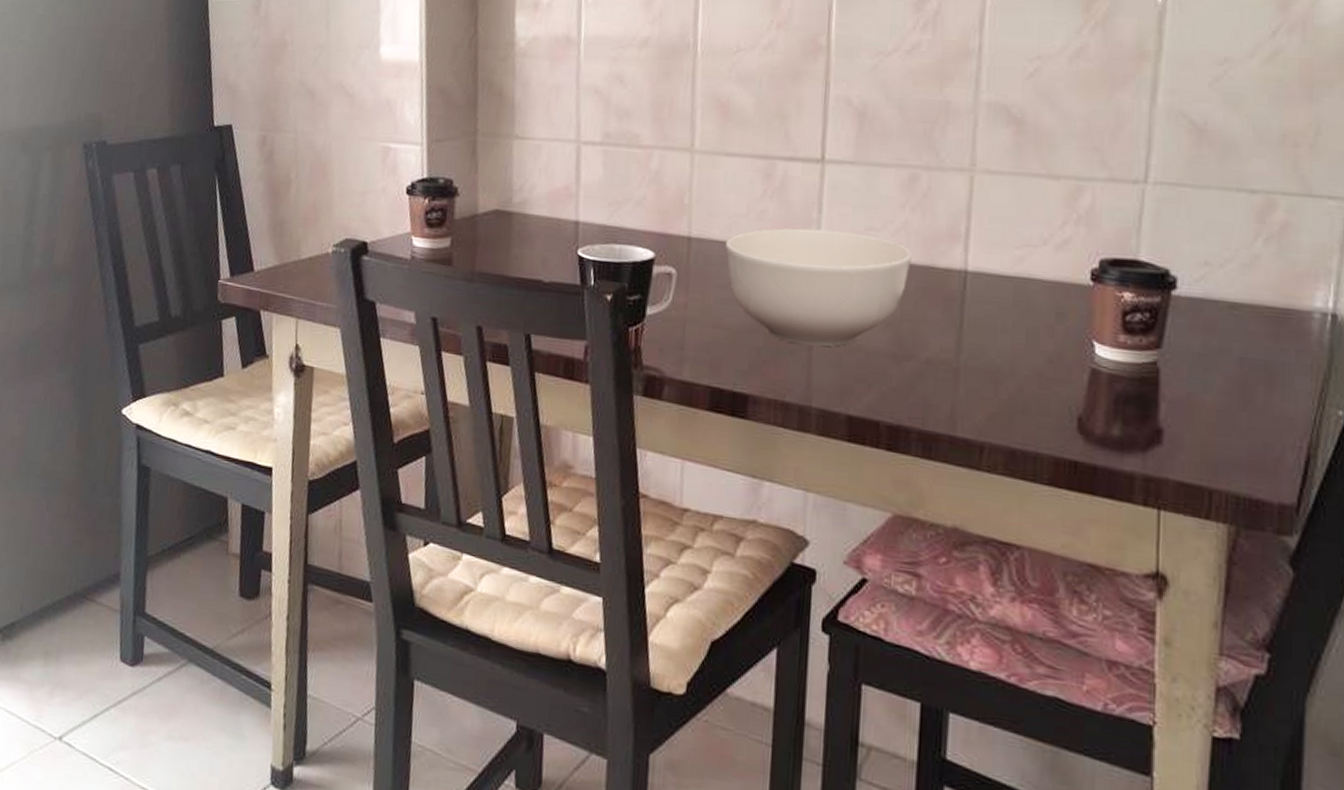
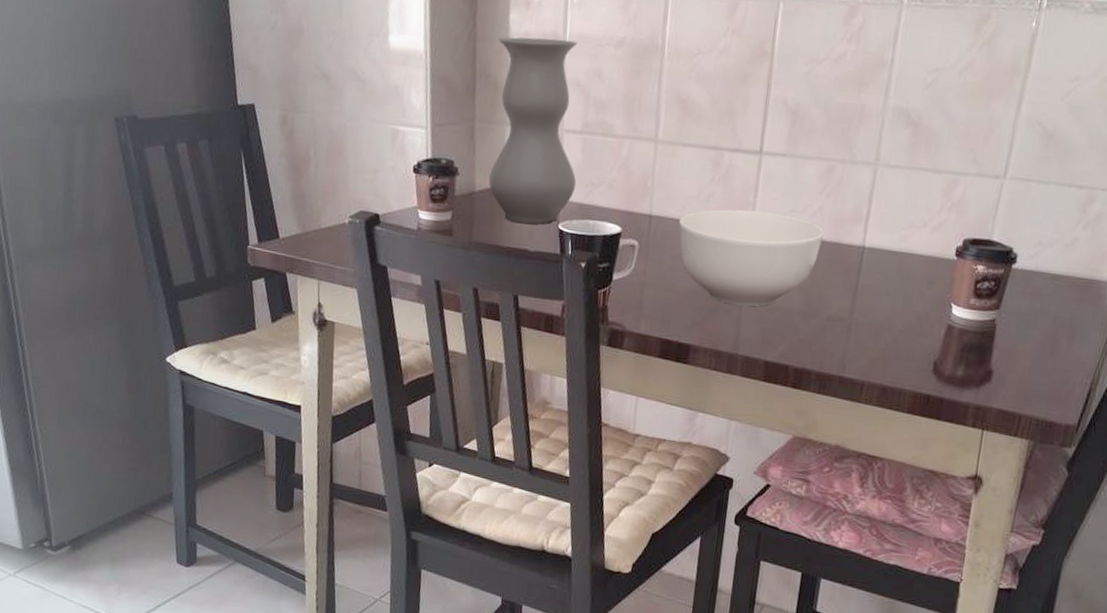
vase: none [494,41,598,251] -> present [489,37,578,225]

